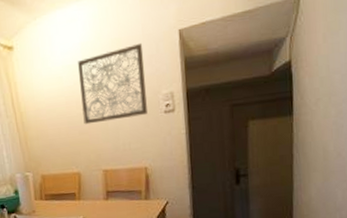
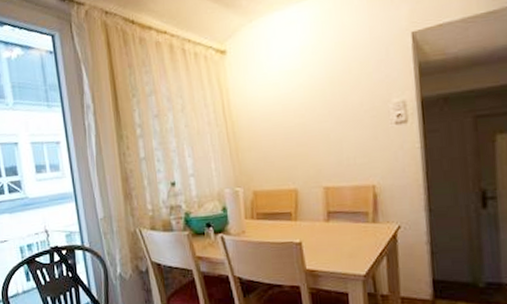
wall art: present [78,42,147,125] -> none [297,46,376,136]

